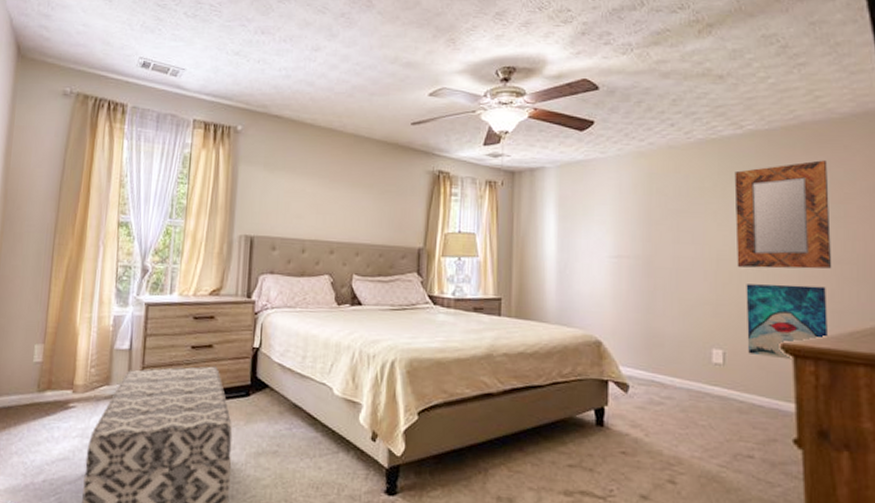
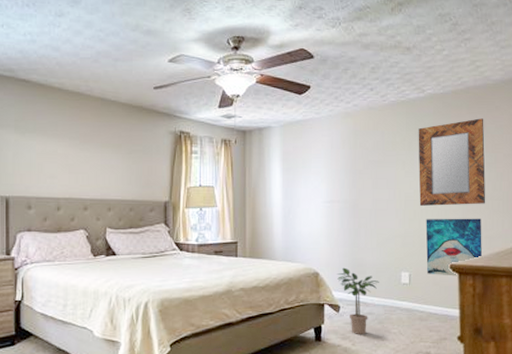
potted plant: none [624,337,682,423] -> present [336,267,379,334]

